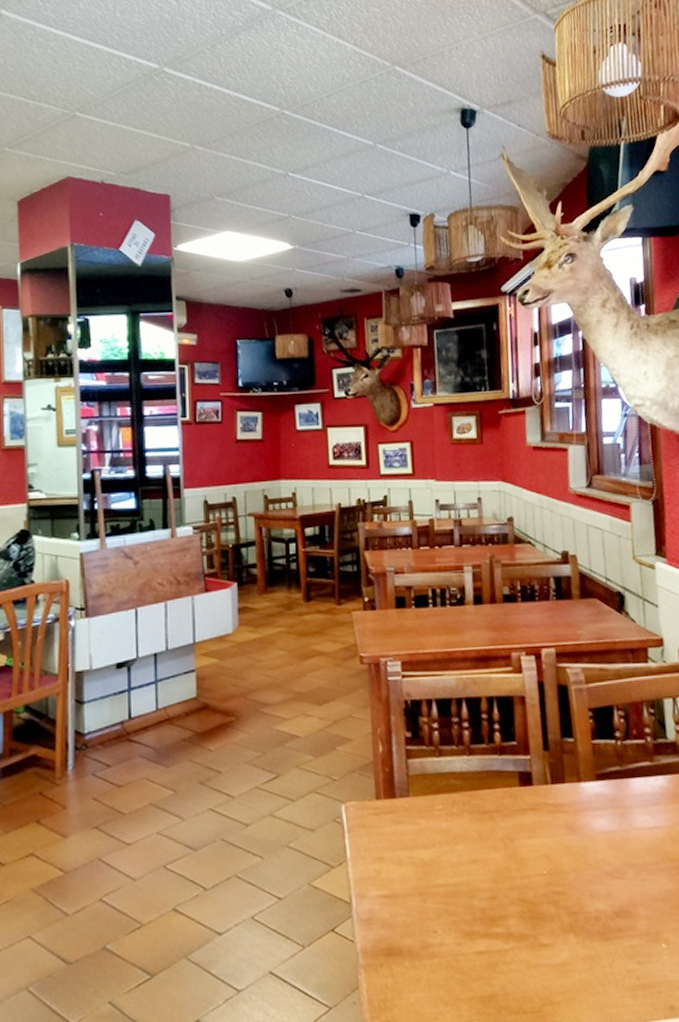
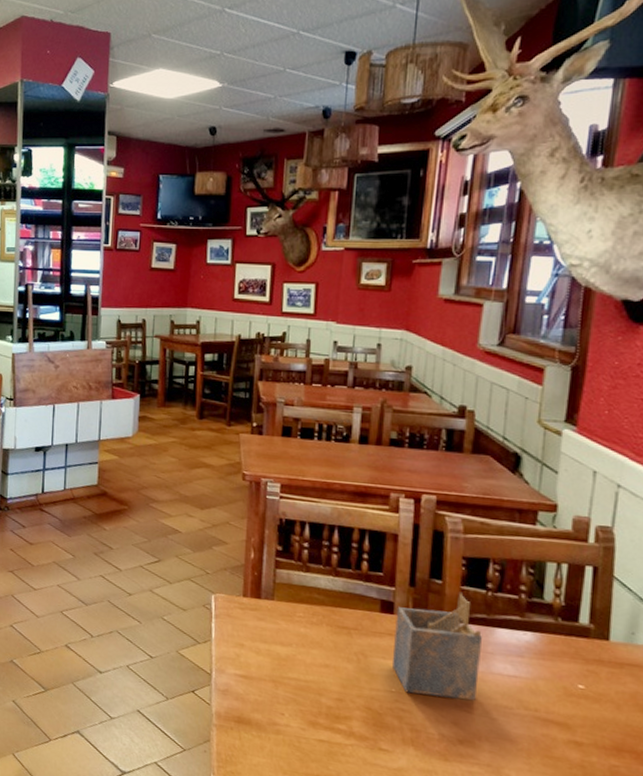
napkin holder: none [535,747,624,872] -> present [391,592,482,700]

